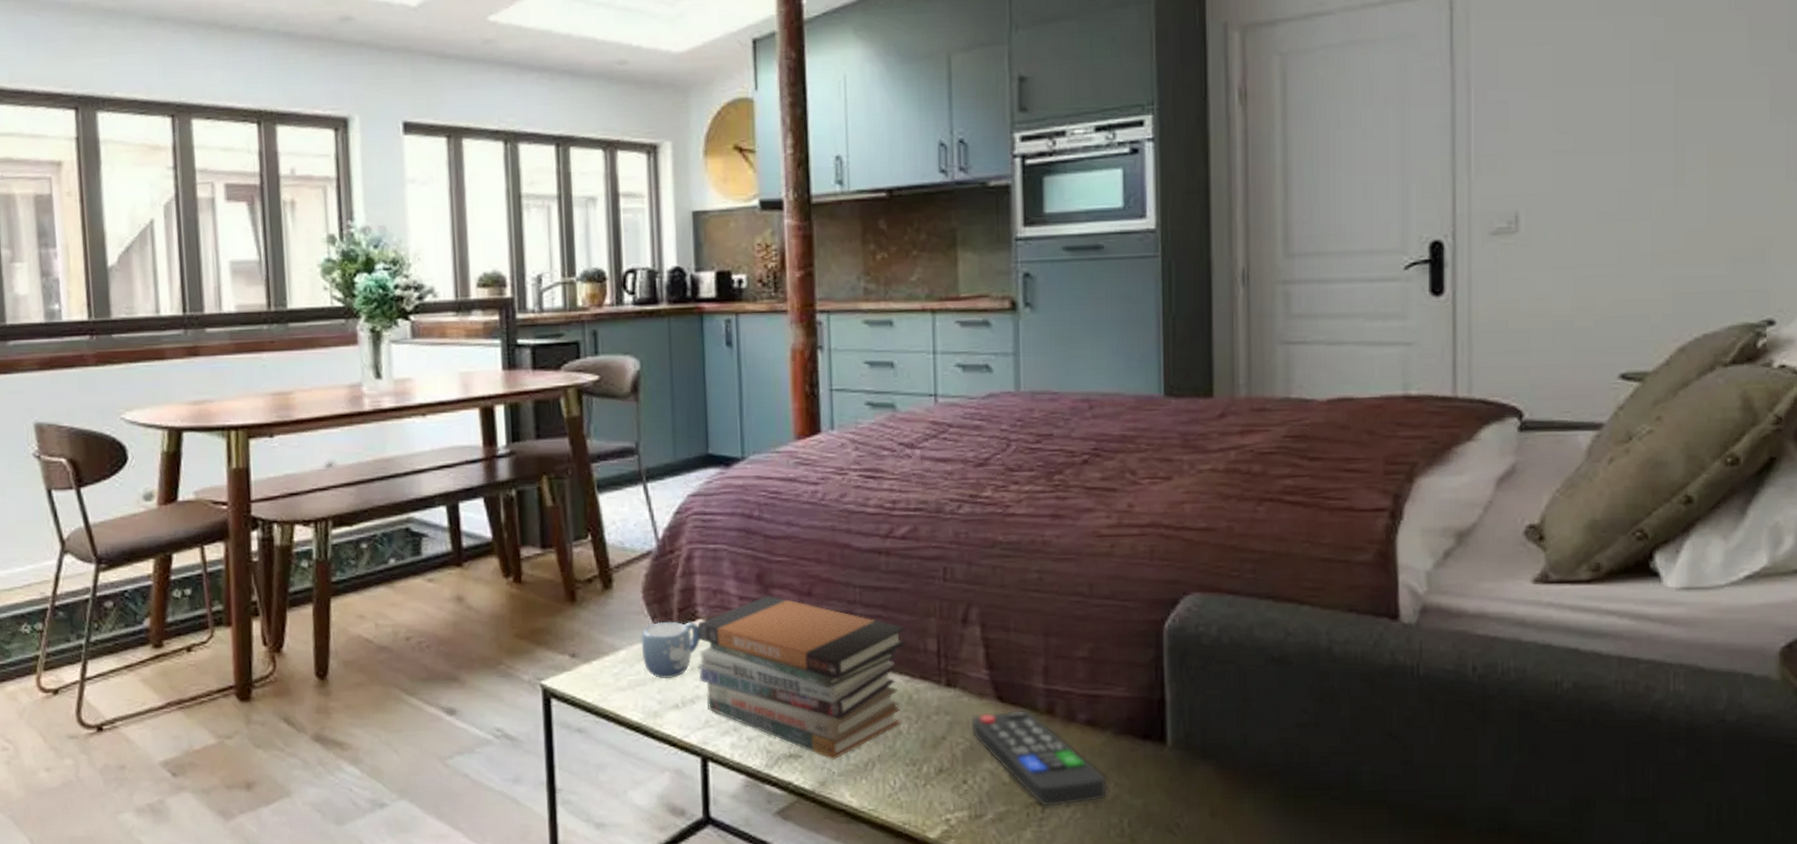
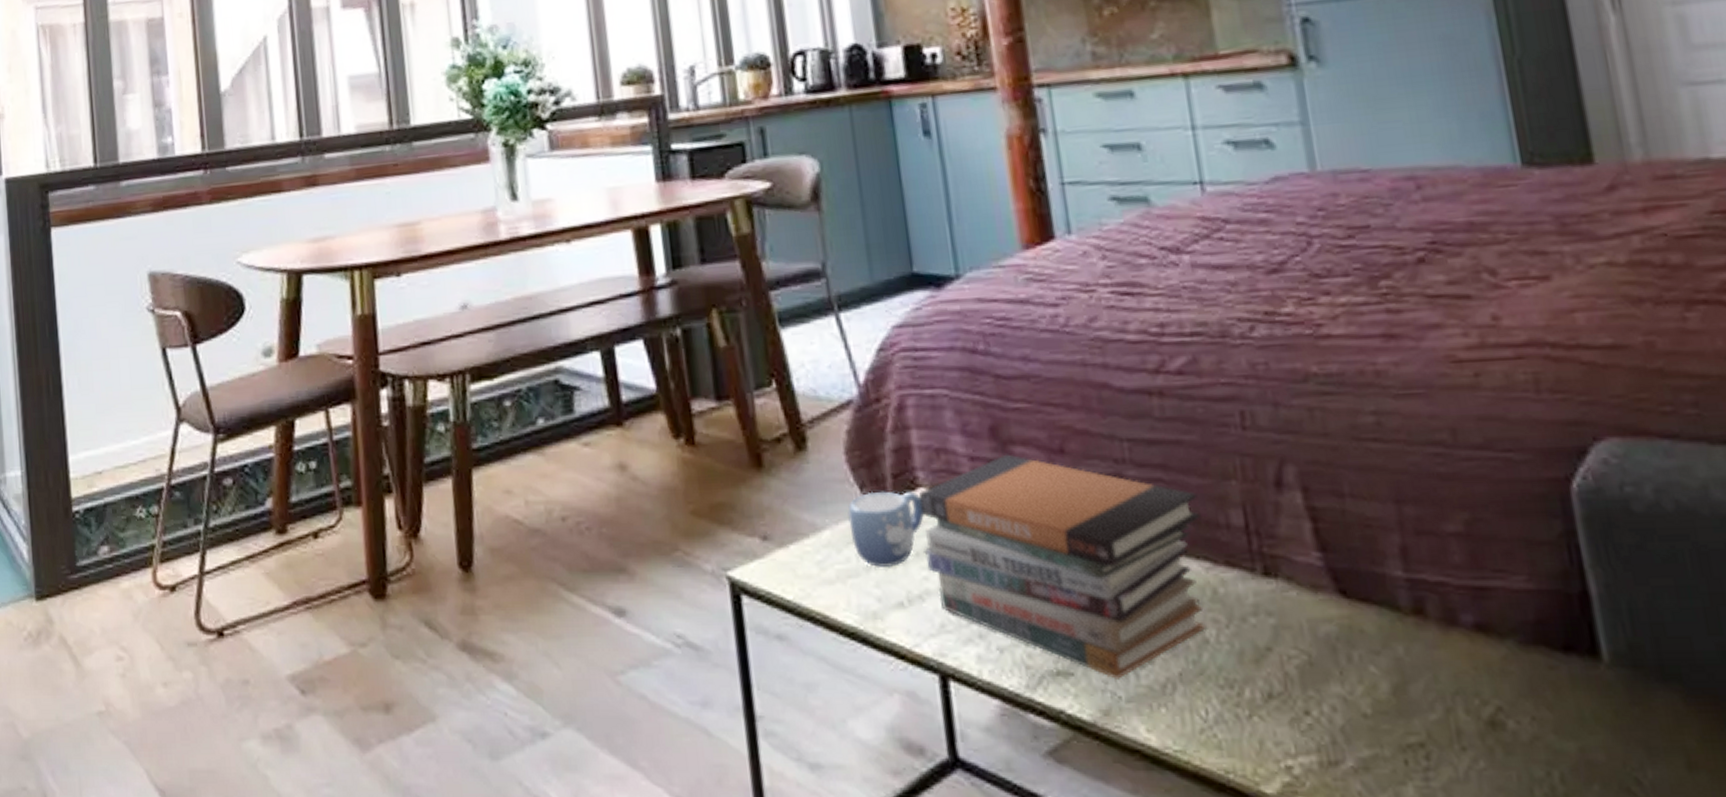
remote control: present [971,709,1108,808] -> none [1304,608,1523,752]

